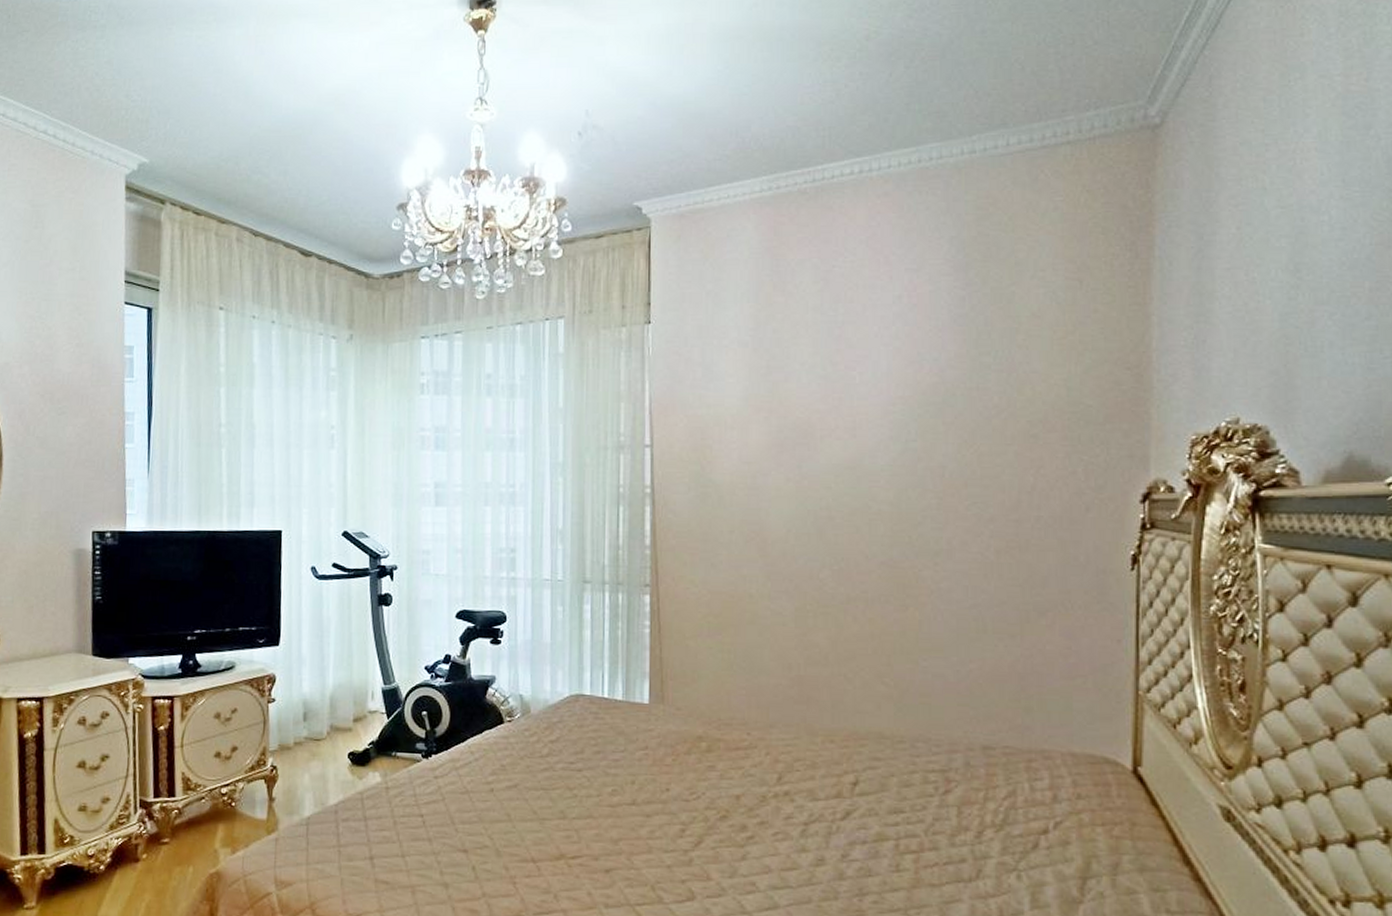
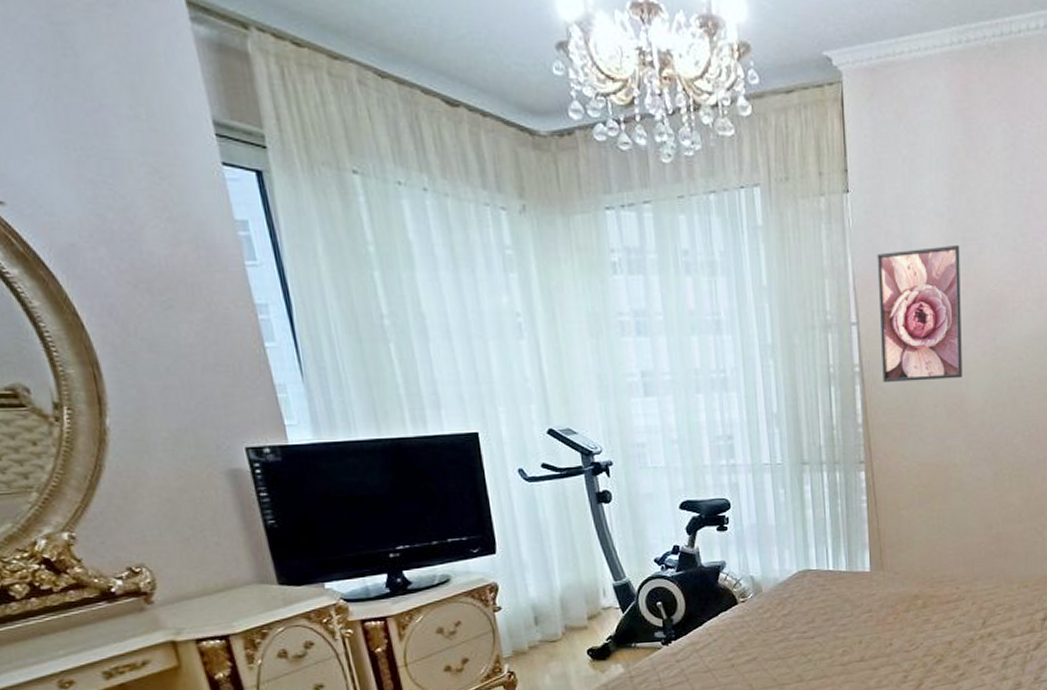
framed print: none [674,372,763,506] -> present [877,244,962,383]

